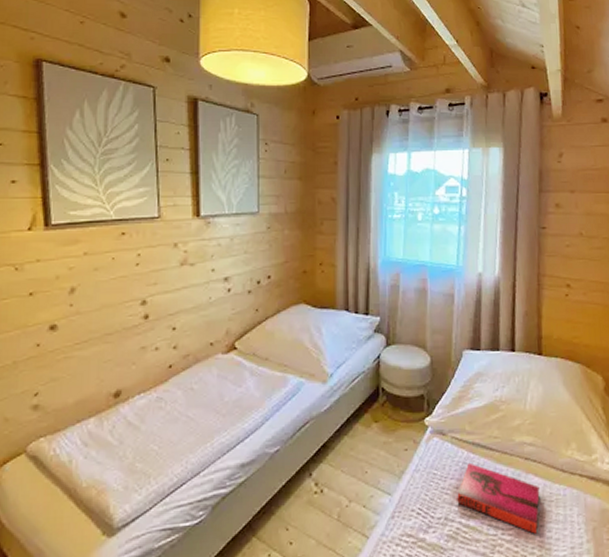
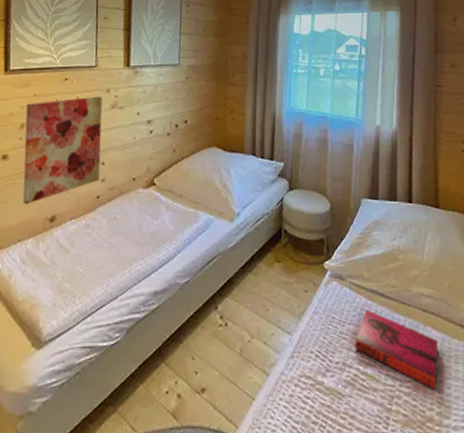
wall art: none [75,252,171,380] -> present [22,96,102,205]

